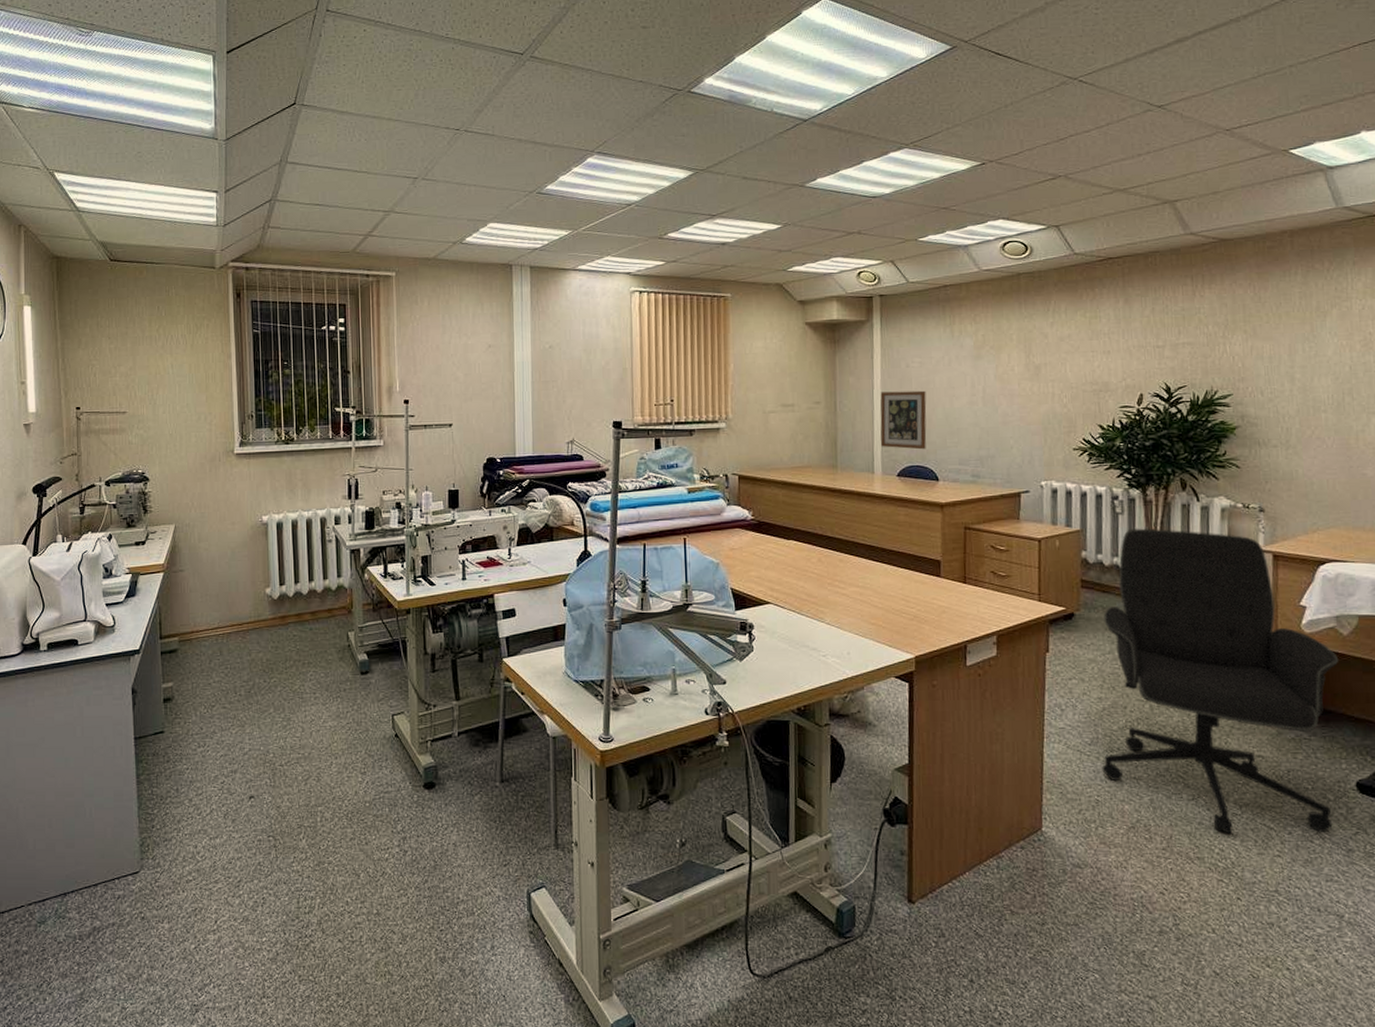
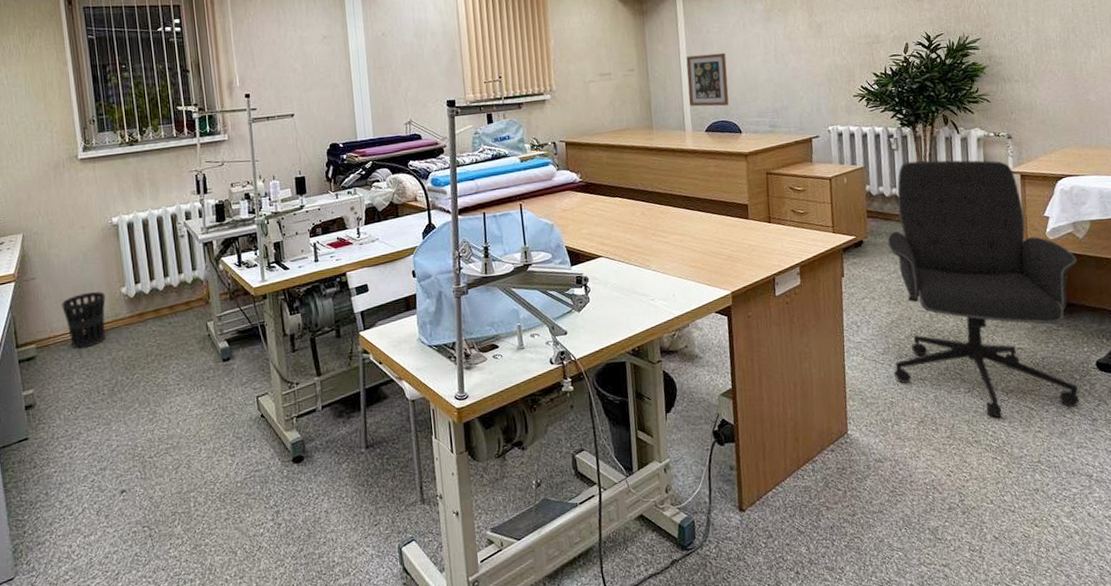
wastebasket: none [207,590,250,646] -> present [61,292,106,349]

